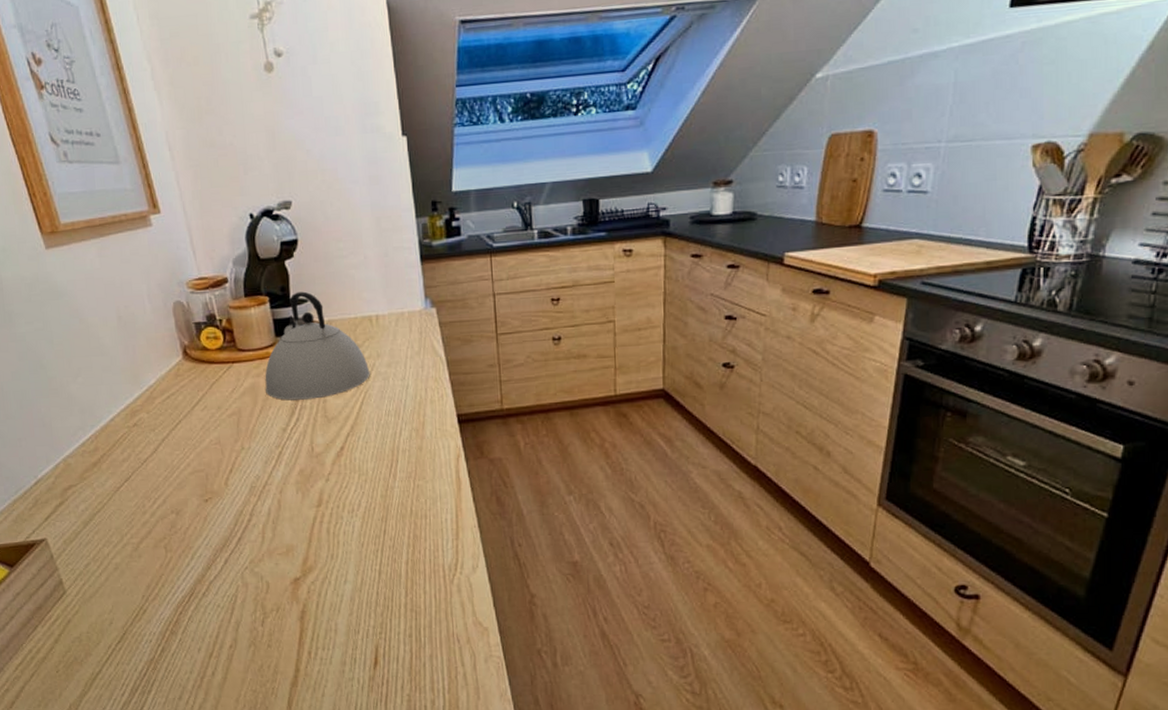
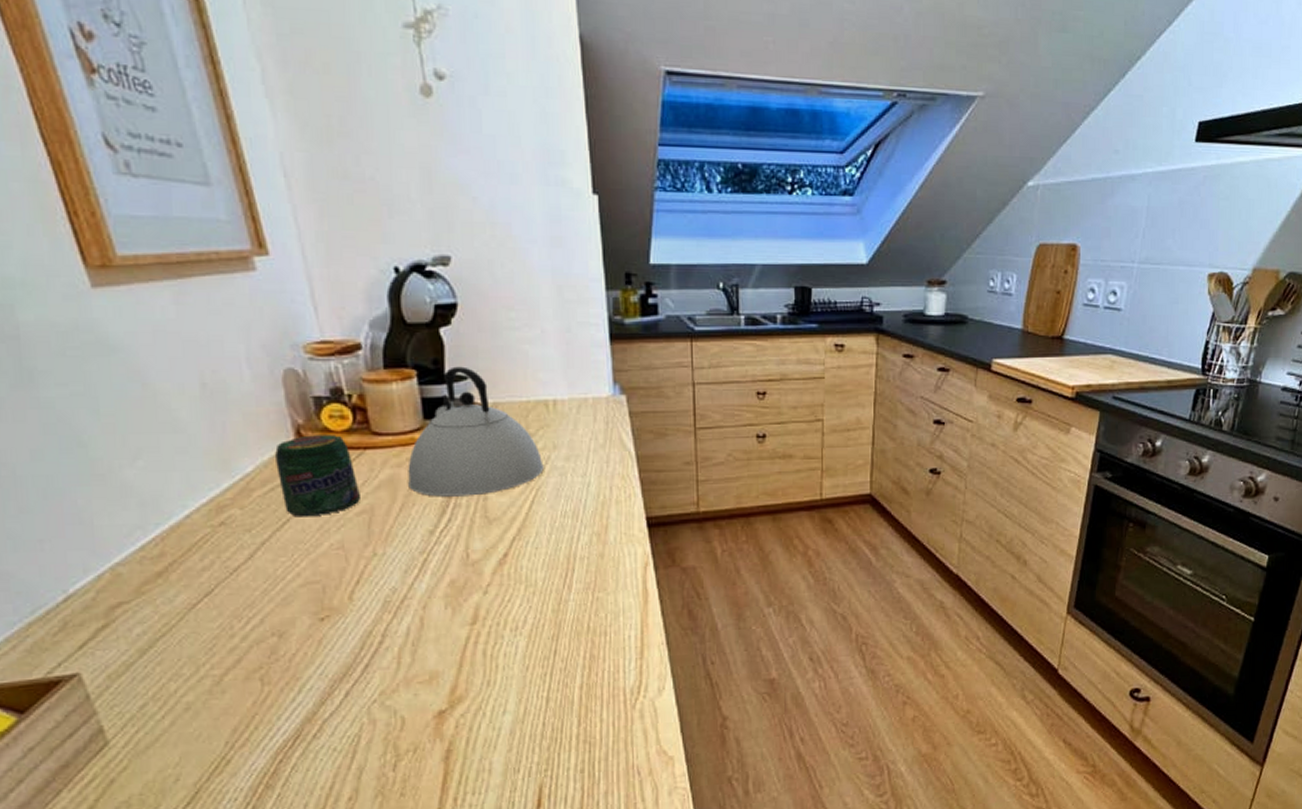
jar: none [169,352,231,419] -> present [275,435,360,517]

